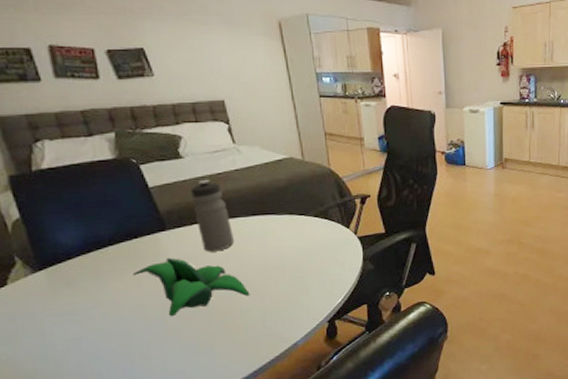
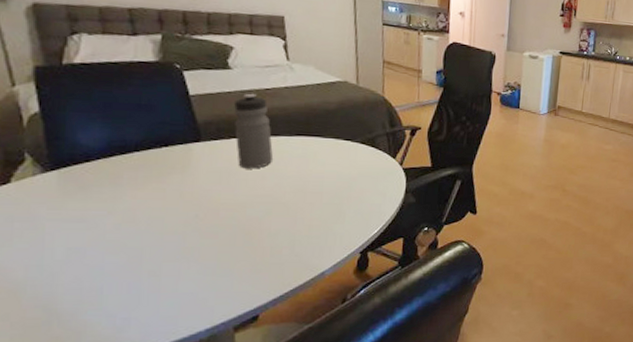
succulent plant: present [132,257,250,317] -> none [156,170,282,234]

